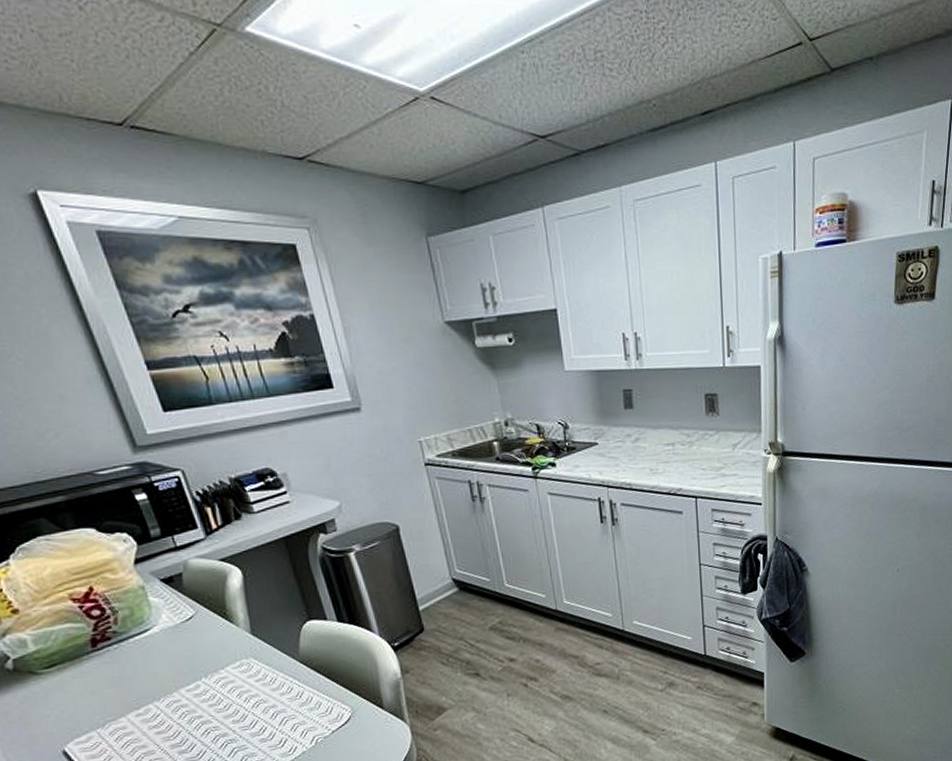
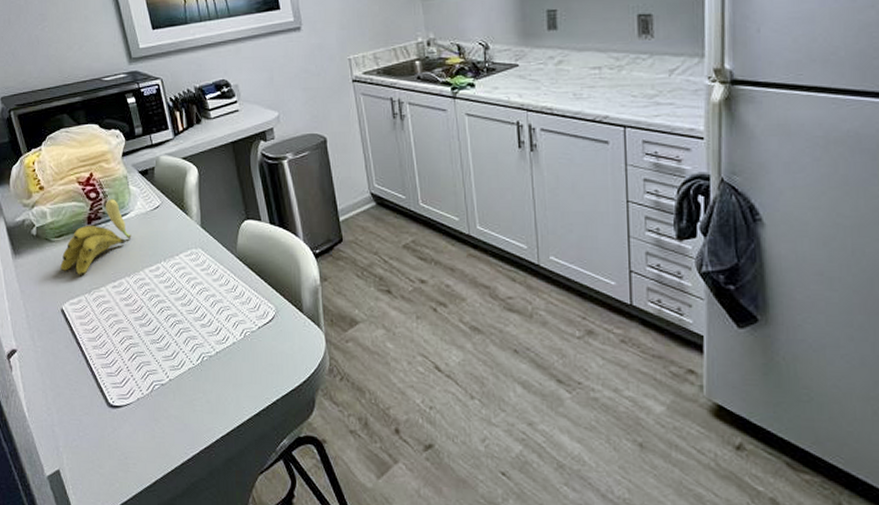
banana: none [55,614,158,709] -> present [60,199,132,275]

